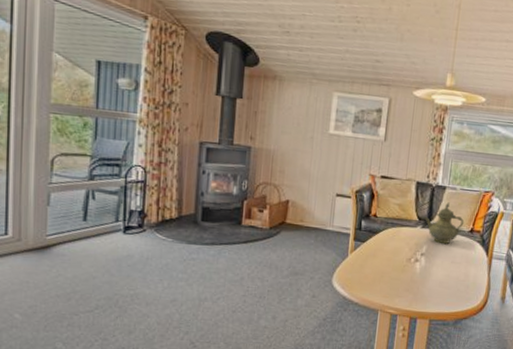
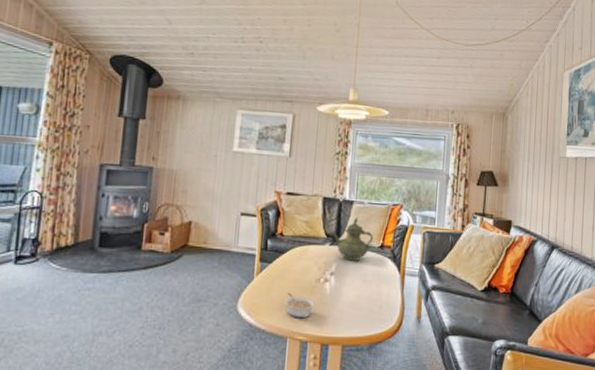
legume: none [376,269,406,294] -> present [284,292,316,319]

